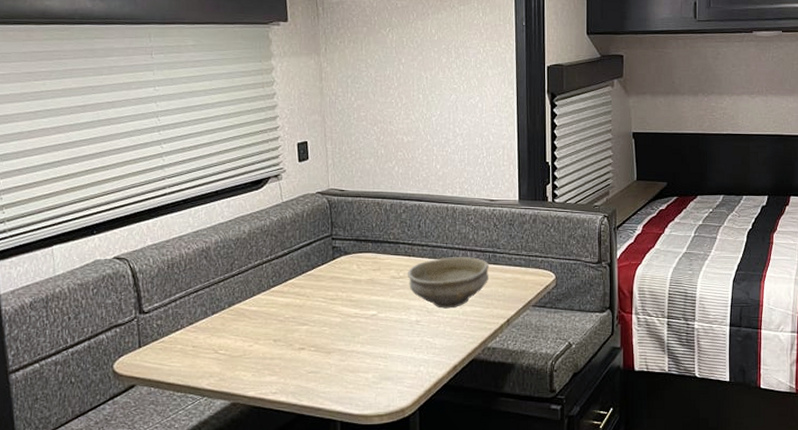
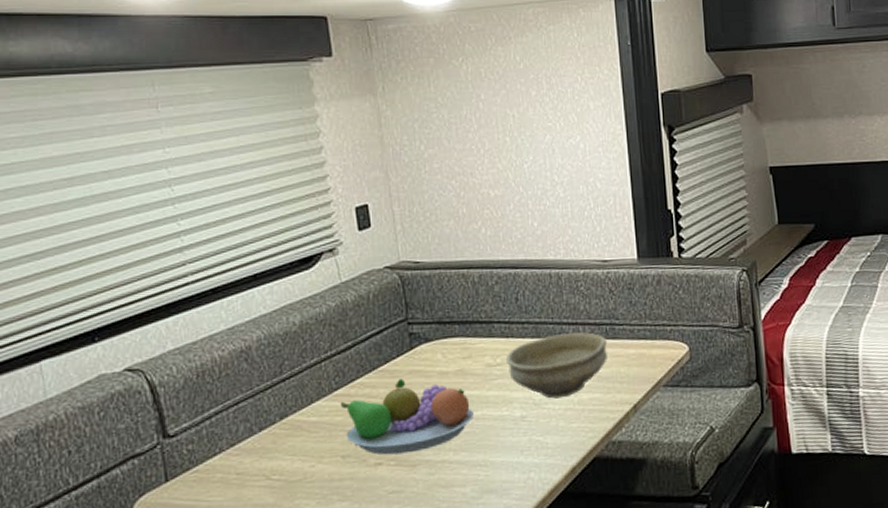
fruit bowl: none [275,282,379,342] -> present [340,378,474,455]

